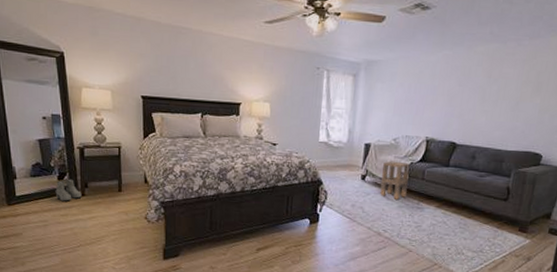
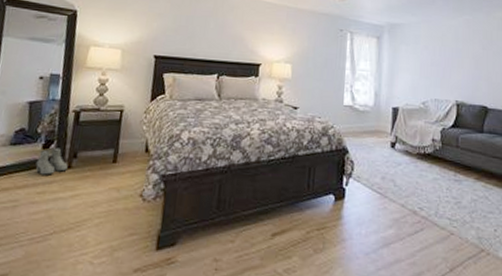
side table: present [380,161,410,200] -> none [412,126,442,171]

